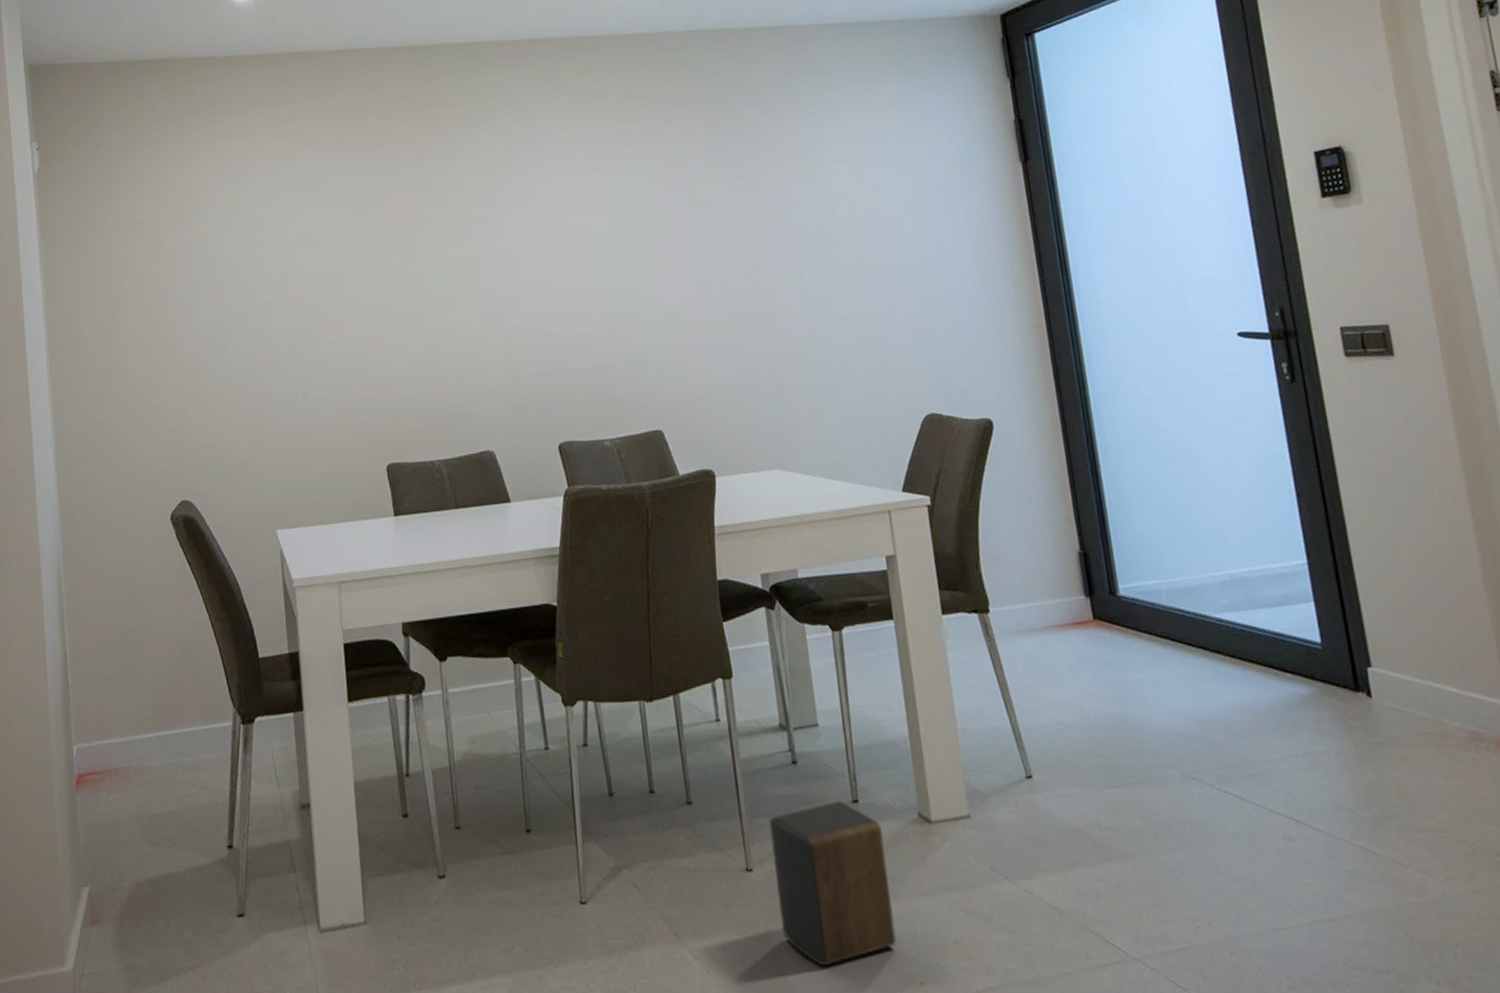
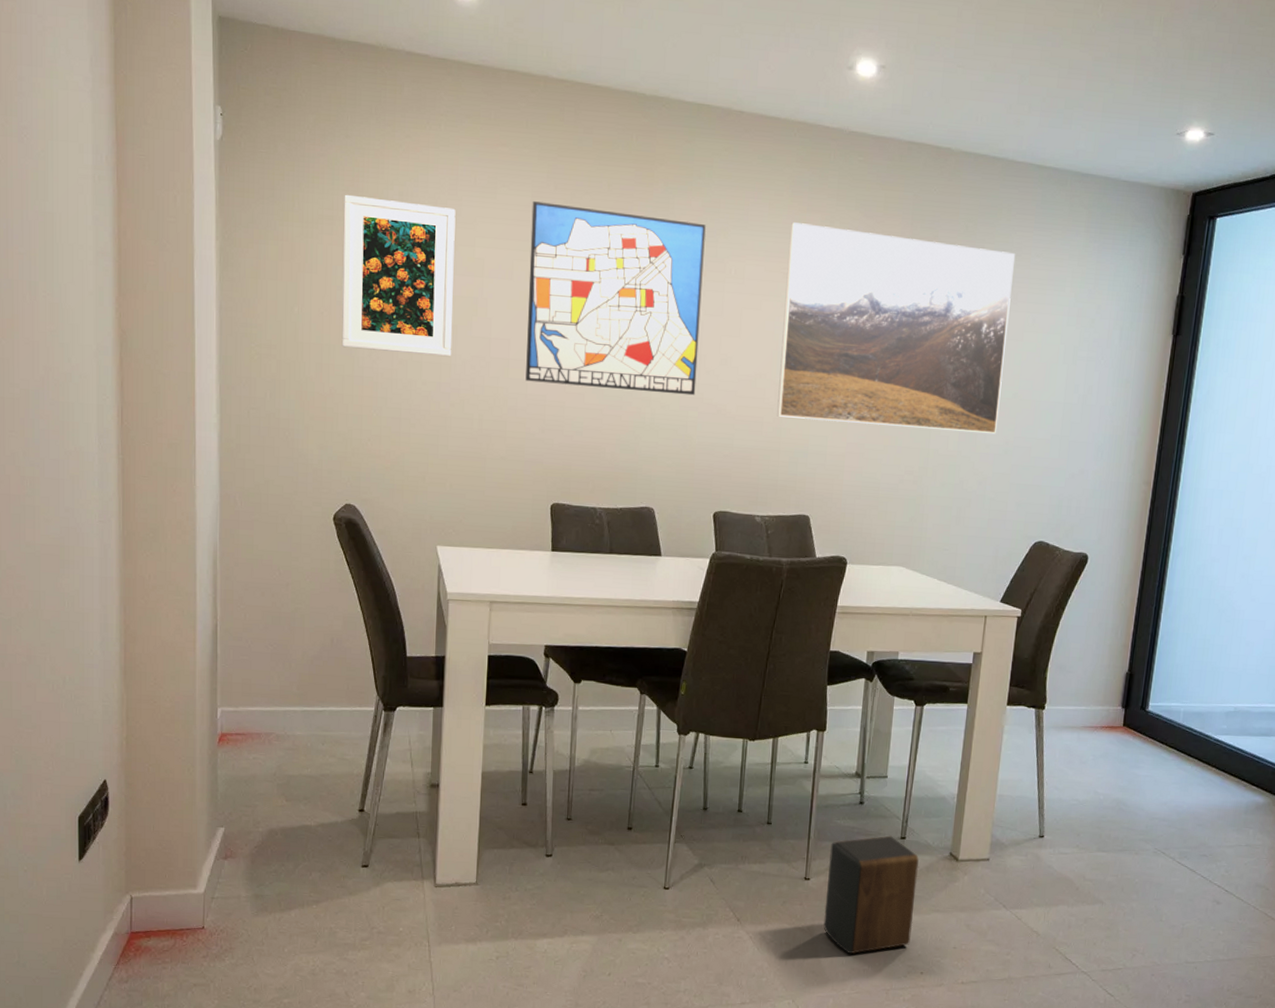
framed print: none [152,189,268,342] -> present [341,194,456,357]
wall art: none [327,153,517,342] -> present [525,201,706,396]
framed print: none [583,114,849,330] -> present [777,222,1016,435]

